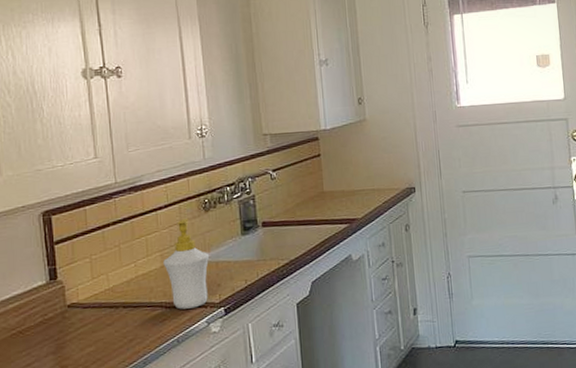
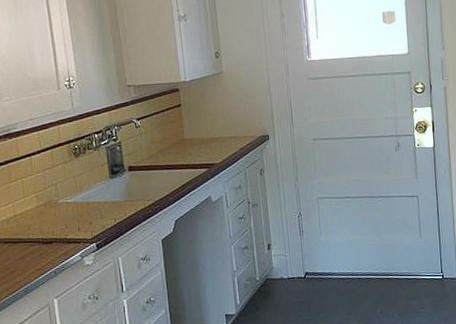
soap bottle: present [163,219,210,310] -> none [39,163,81,245]

